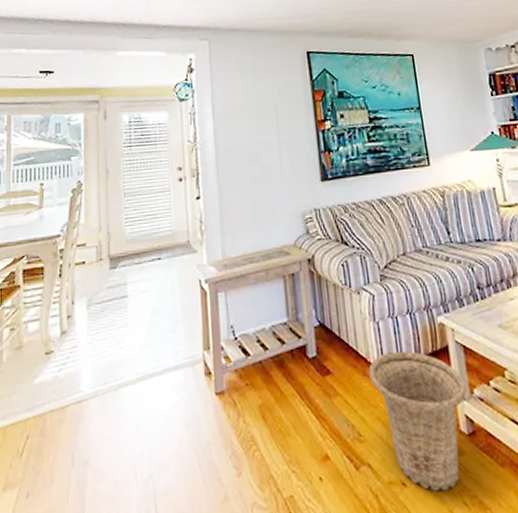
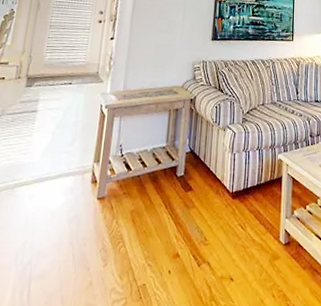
basket: present [368,350,468,492] -> none [221,177,290,286]

